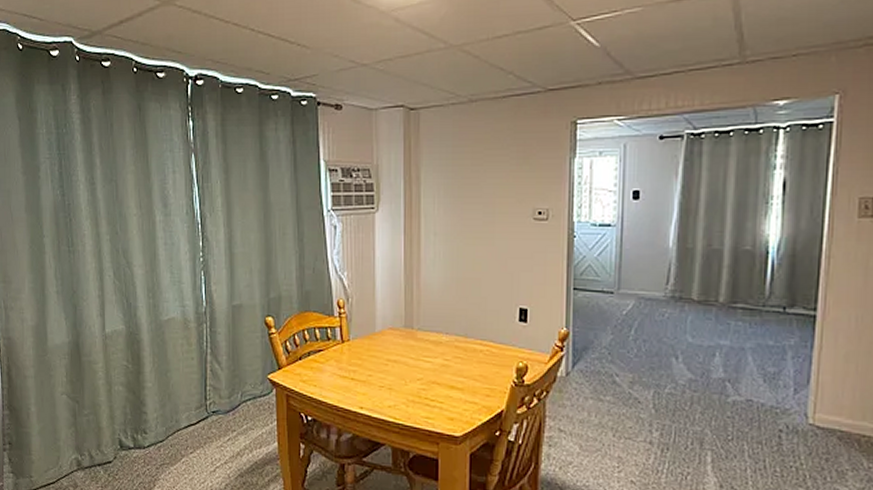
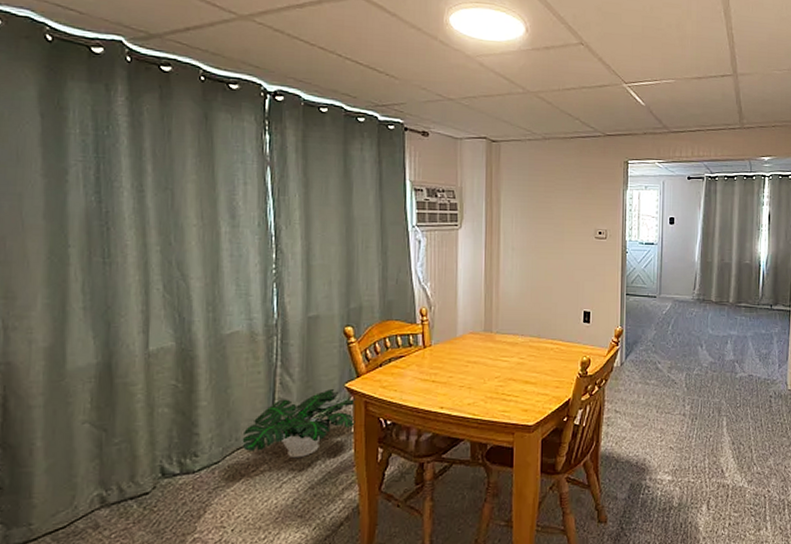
potted plant: none [181,380,278,445] -> present [242,389,356,459]

